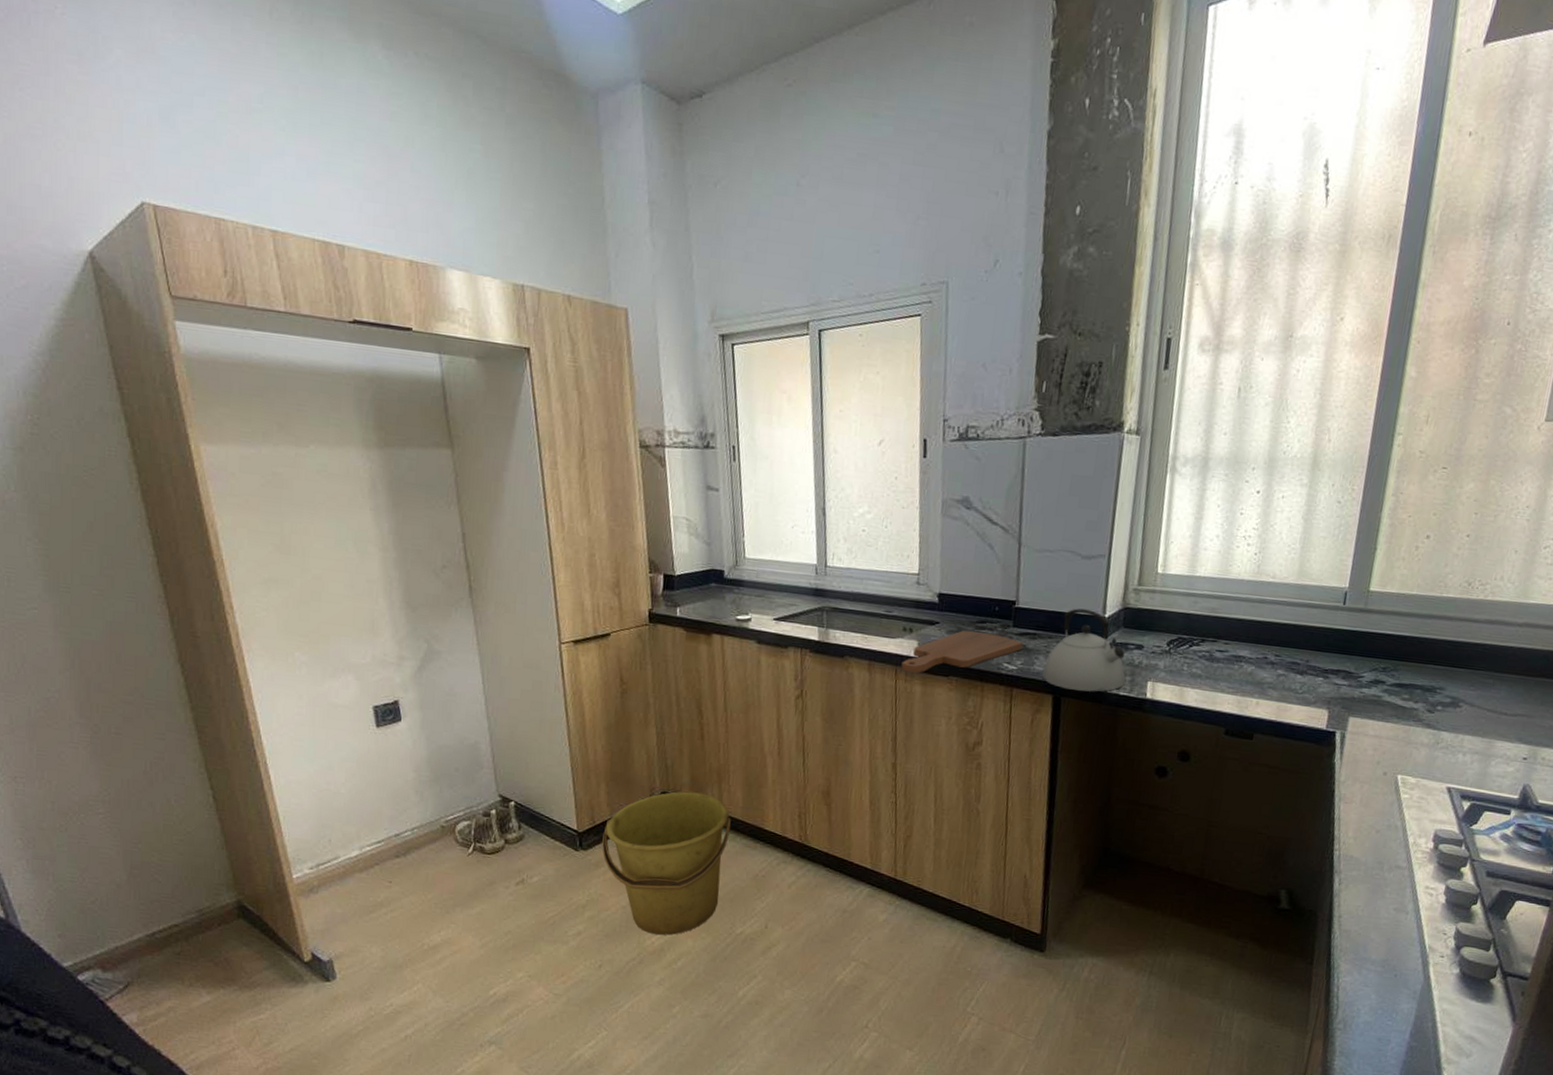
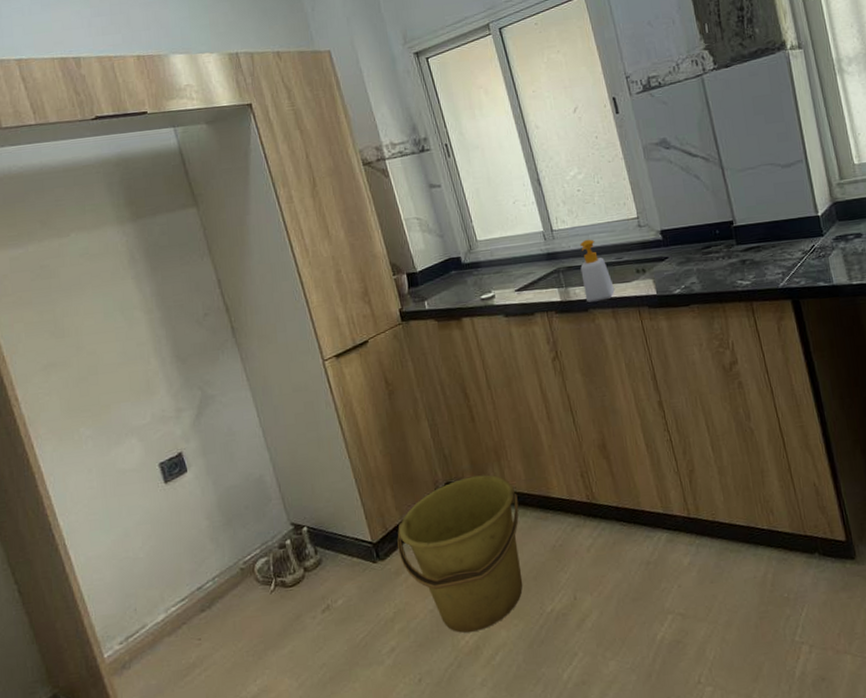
soap bottle: none [844,583,877,651] -> present [580,239,615,303]
cutting board: present [901,631,1024,674] -> none [643,255,751,312]
kettle: present [1041,608,1126,693] -> none [775,212,855,292]

